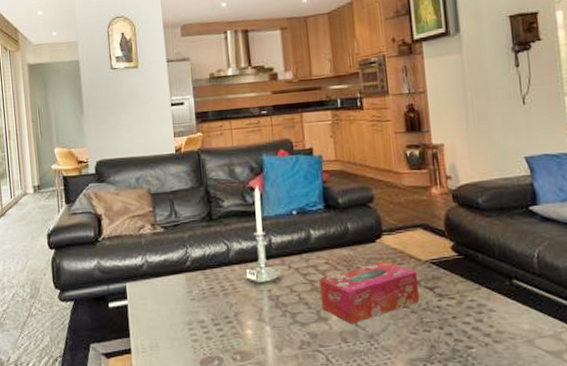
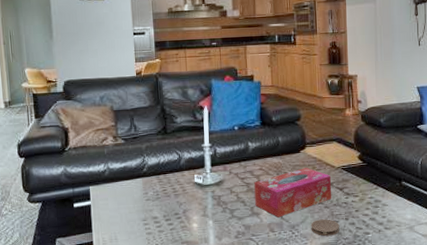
coaster: none [394,327,433,350] -> present [311,219,340,236]

